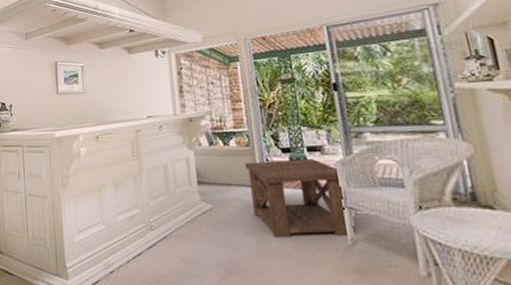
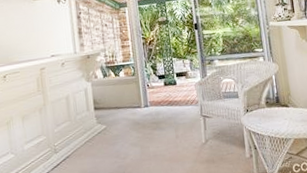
side table: present [245,159,351,237] -> none [131,82,205,145]

